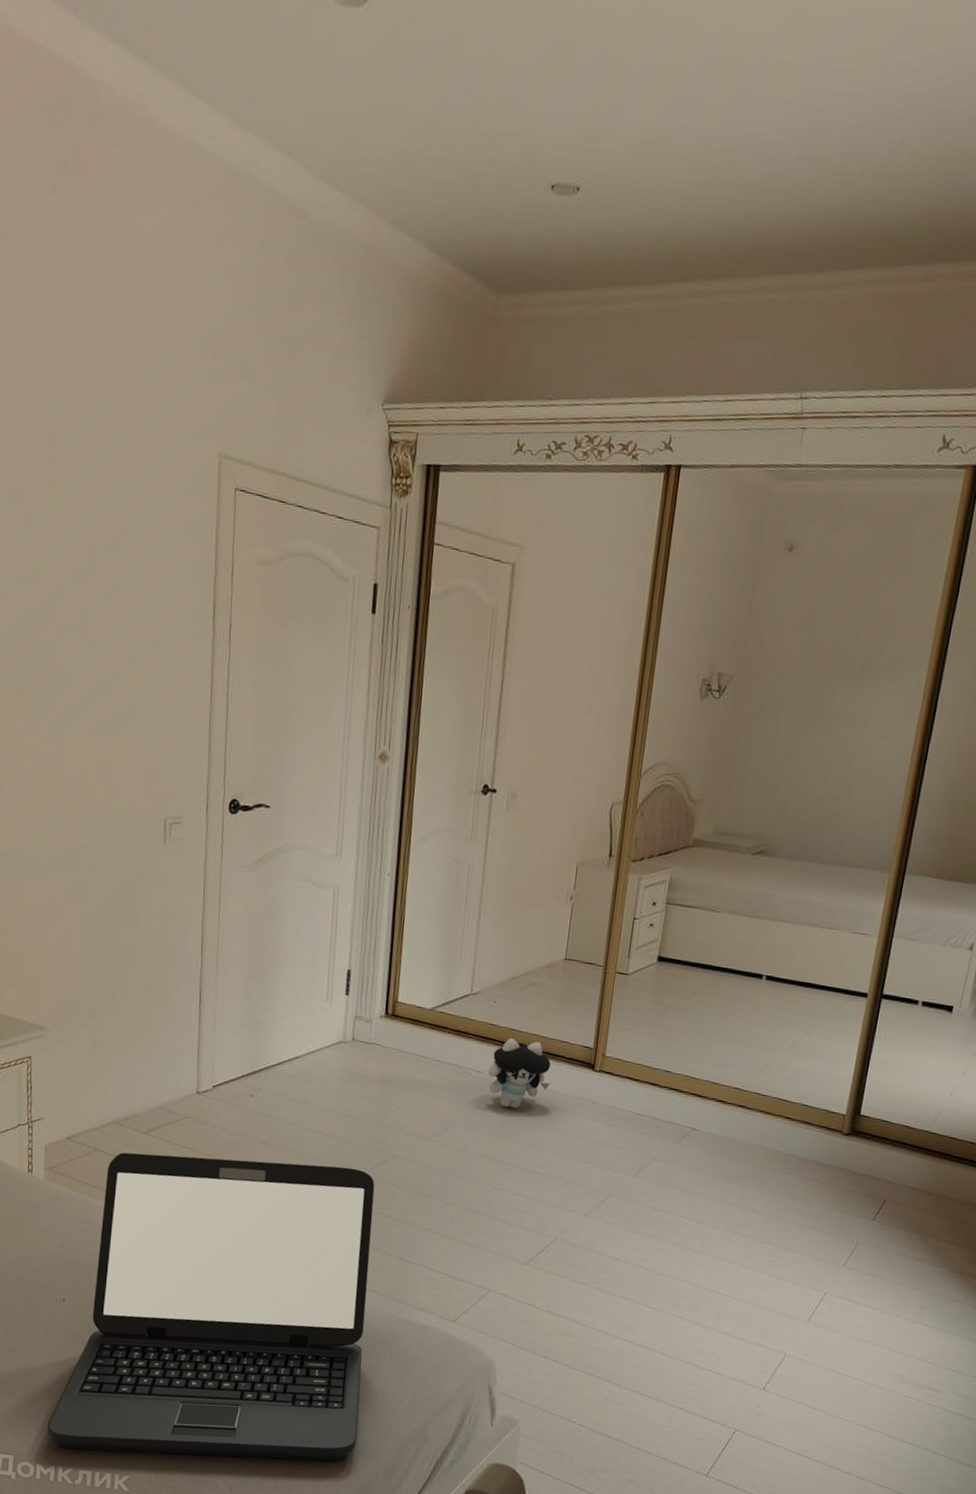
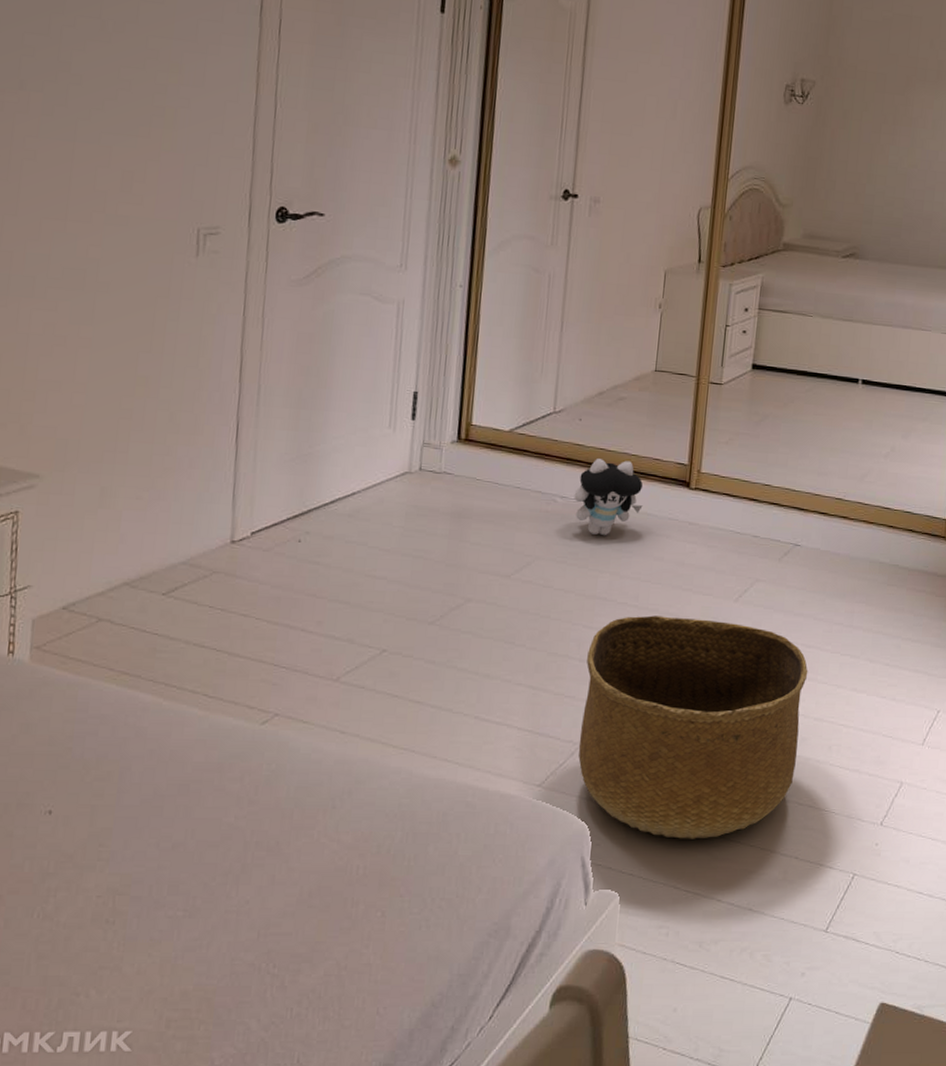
laptop: present [47,1152,375,1462] -> none [20,616,447,1005]
basket: none [488,1182,700,1383] -> present [578,615,808,839]

